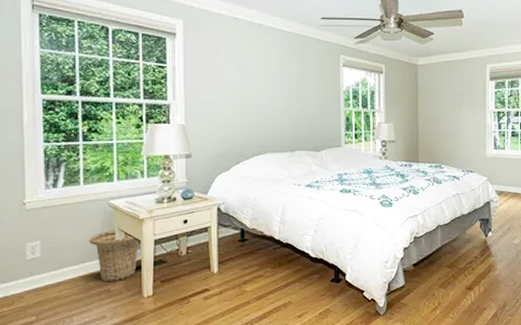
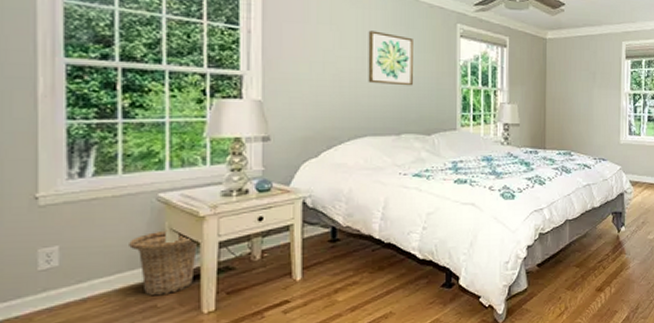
wall art: none [267,64,304,110] -> present [368,30,413,86]

